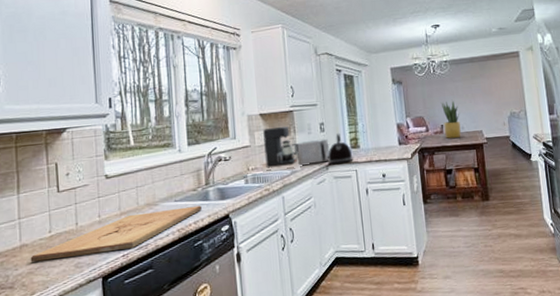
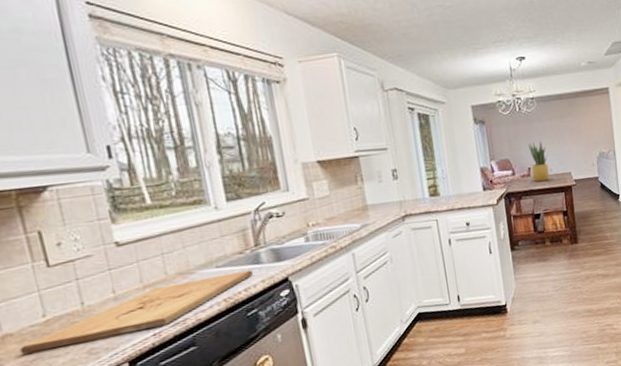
coffee maker: present [263,126,298,169] -> none [323,174,369,224]
toaster: present [296,138,330,166] -> none [364,186,406,219]
kettle: present [328,132,353,165] -> none [404,179,433,215]

